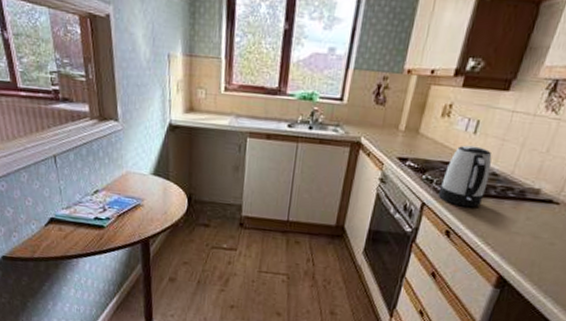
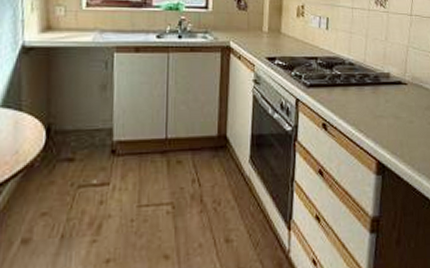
kettle: present [438,145,492,208] -> none [308,40,348,98]

